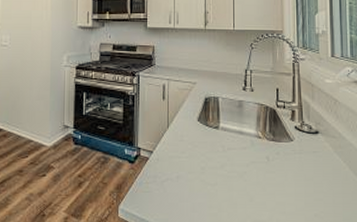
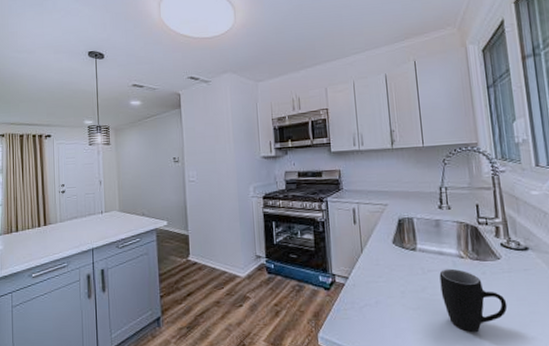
mug: none [238,148,296,208] -> present [439,268,508,332]

